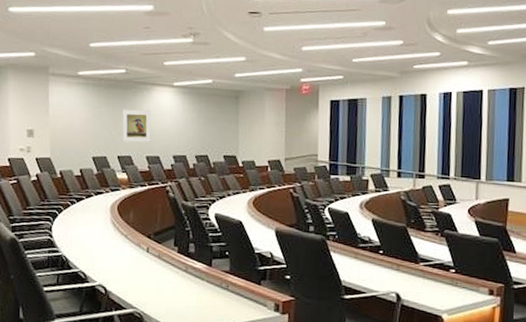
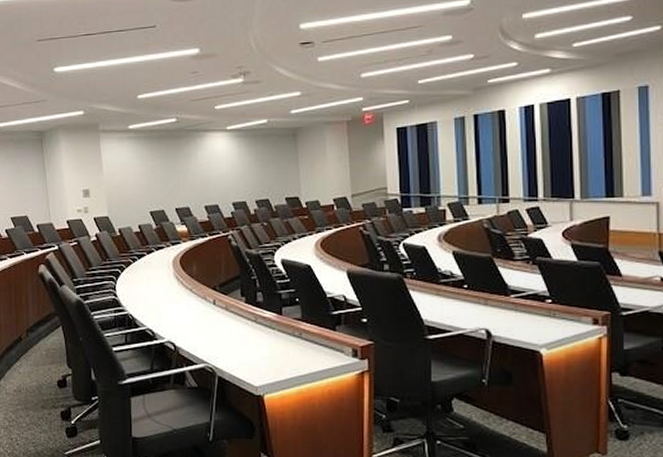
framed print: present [122,109,151,143] -> none [176,158,208,193]

